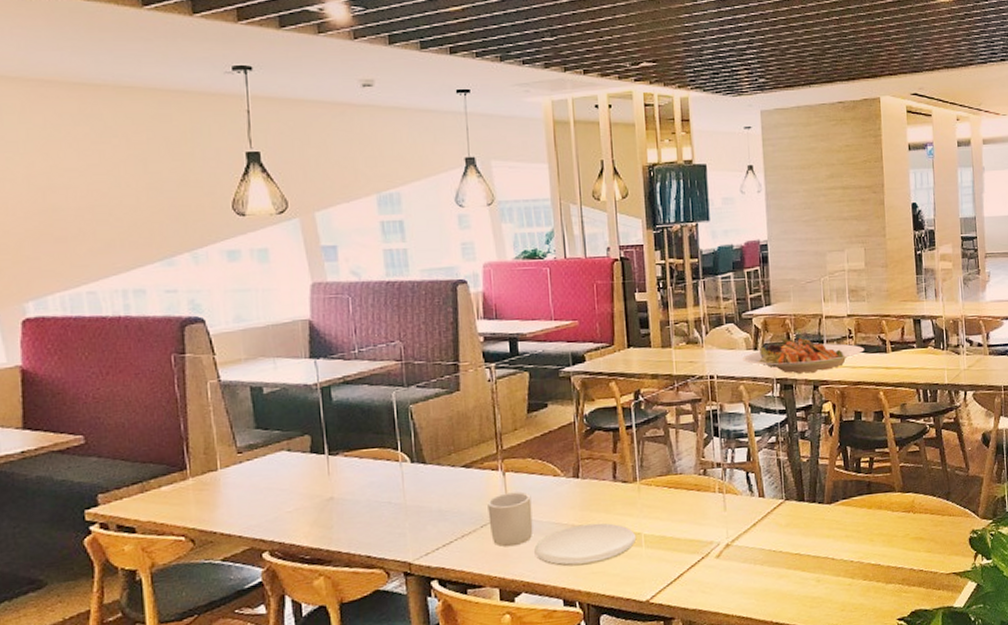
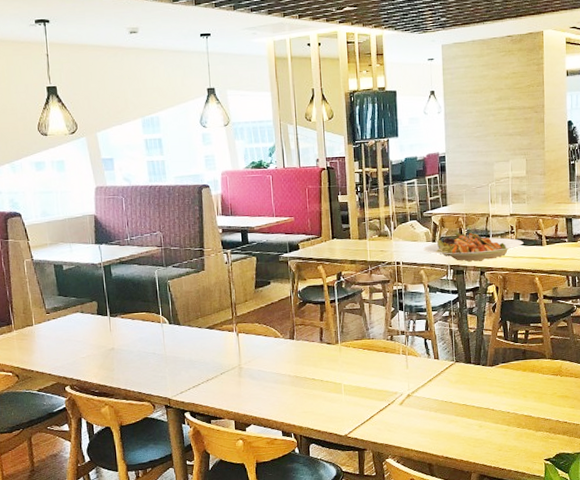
mug: present [487,491,533,547] -> none [225,348,260,390]
plate: present [534,523,637,567] -> none [260,374,338,407]

